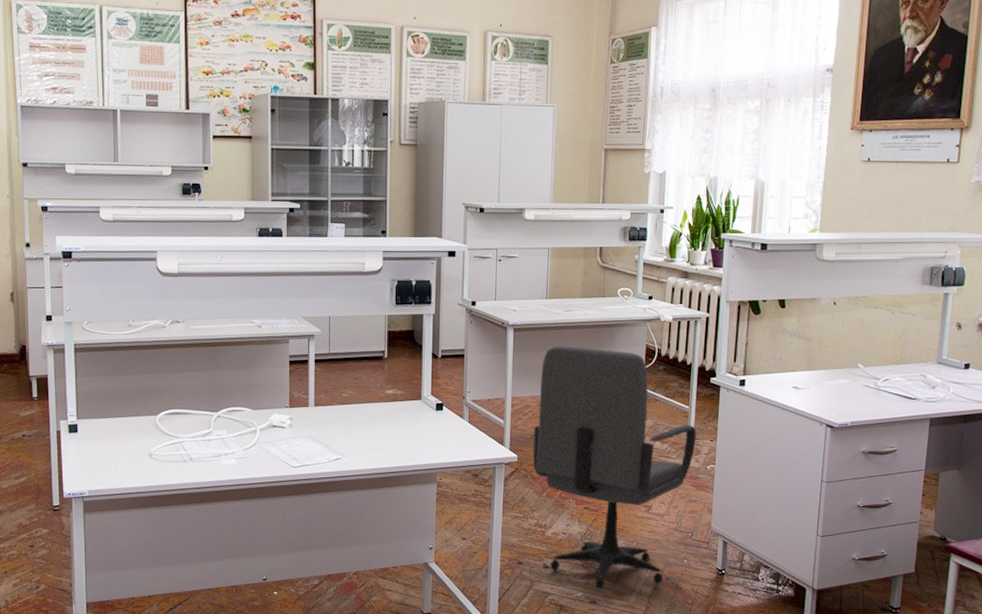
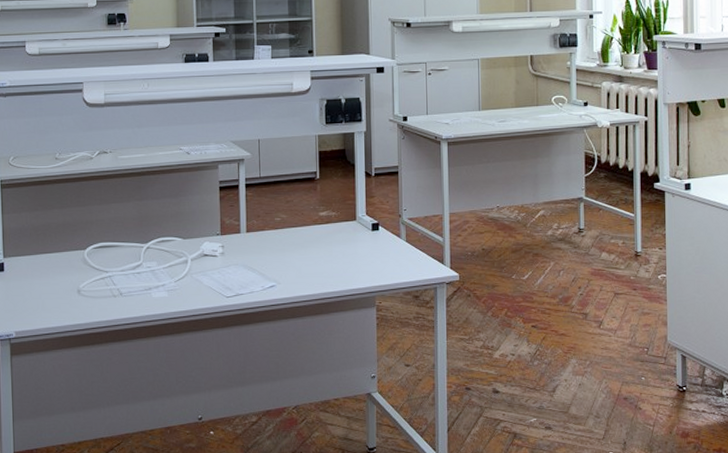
office chair: present [532,345,697,589] -> none [474,157,645,414]

